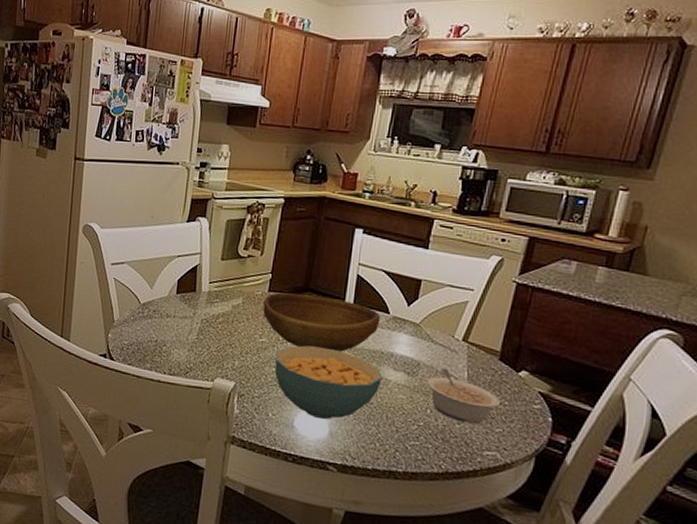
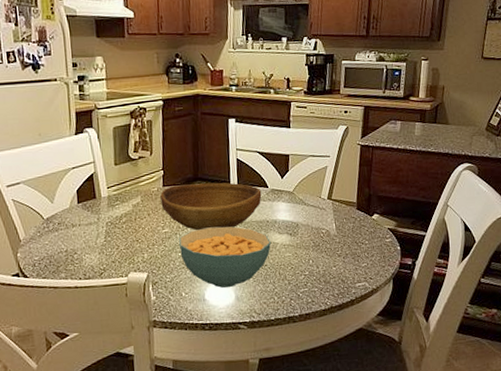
legume: present [427,367,500,425] -> none [306,224,362,265]

